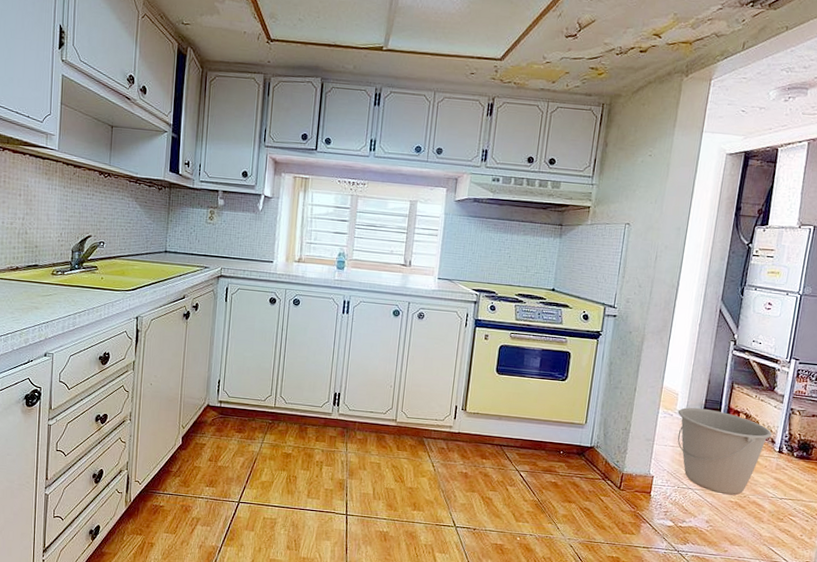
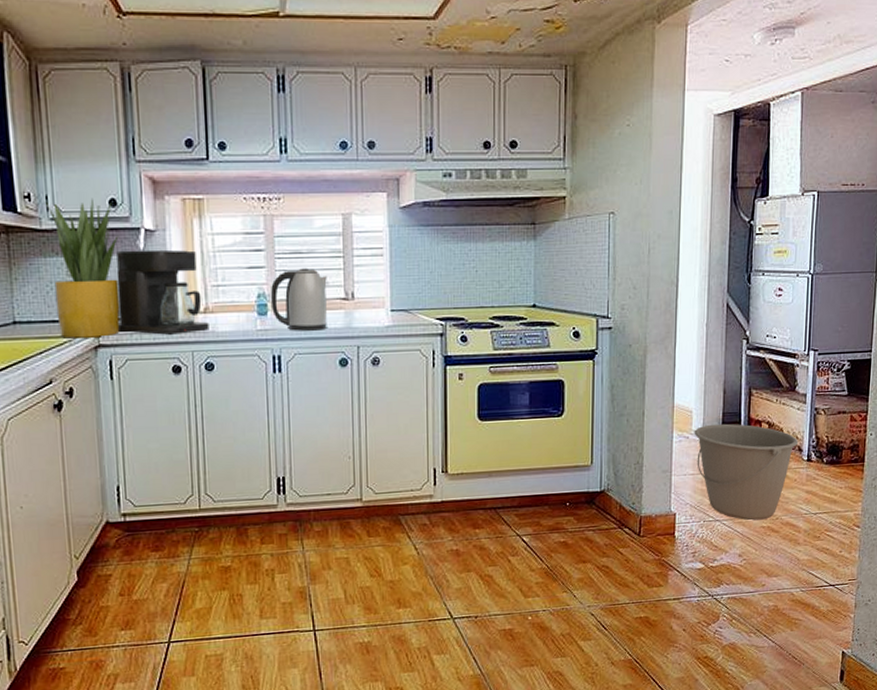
planter: none [195,168,246,271] -> present [44,198,121,339]
coffee maker: none [236,209,301,276] -> present [116,249,209,336]
kettle: none [348,237,392,287] -> present [271,267,327,332]

